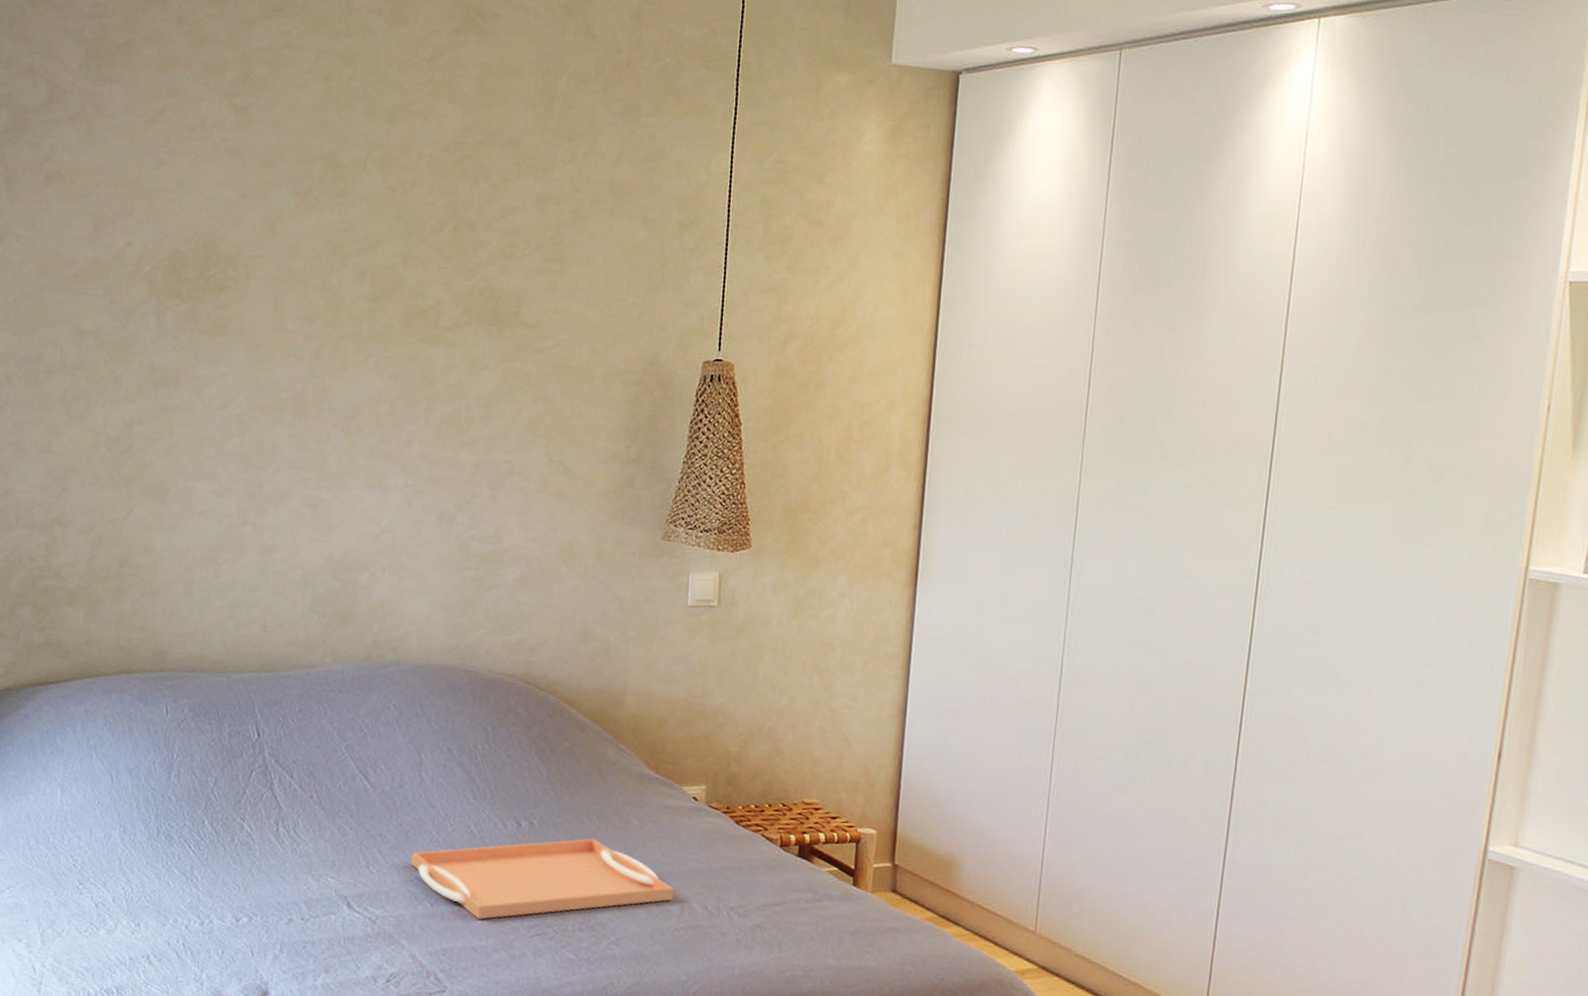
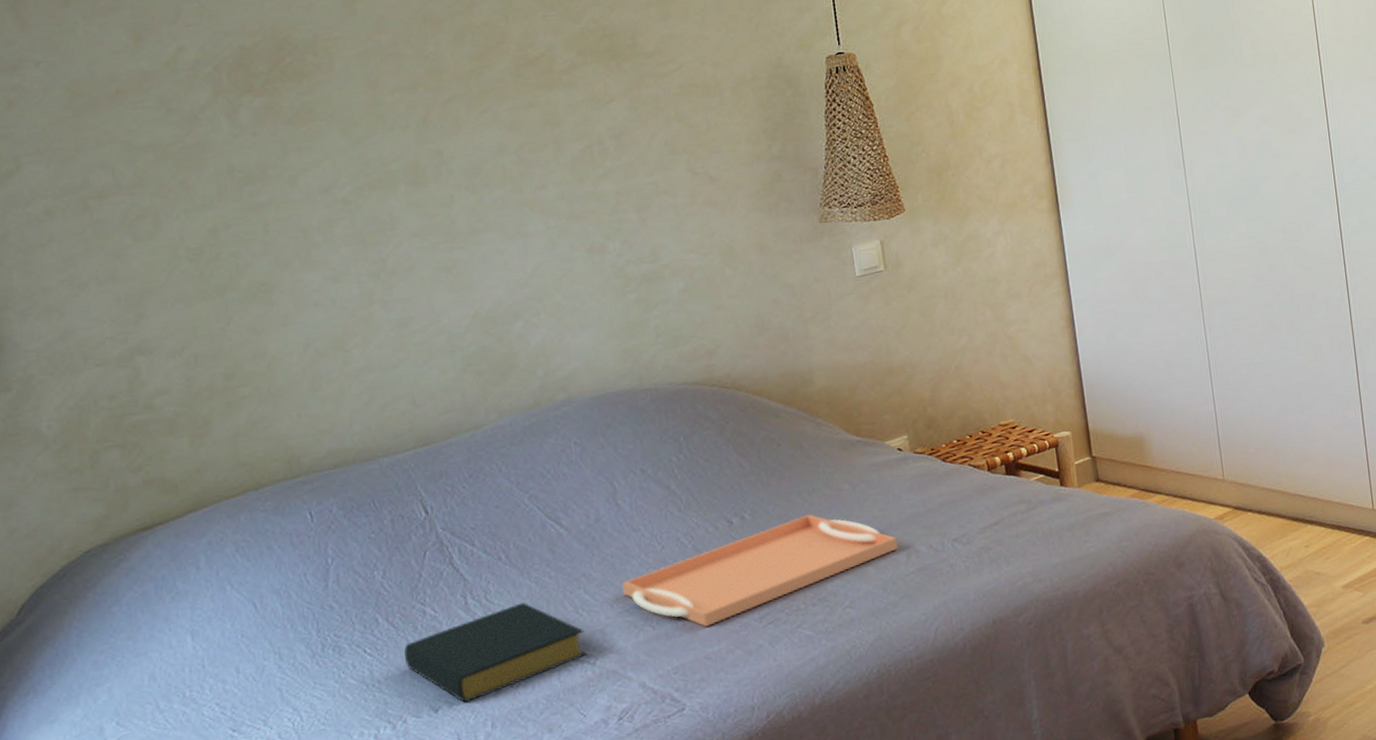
hardback book: none [219,844,372,922] -> present [403,602,588,703]

